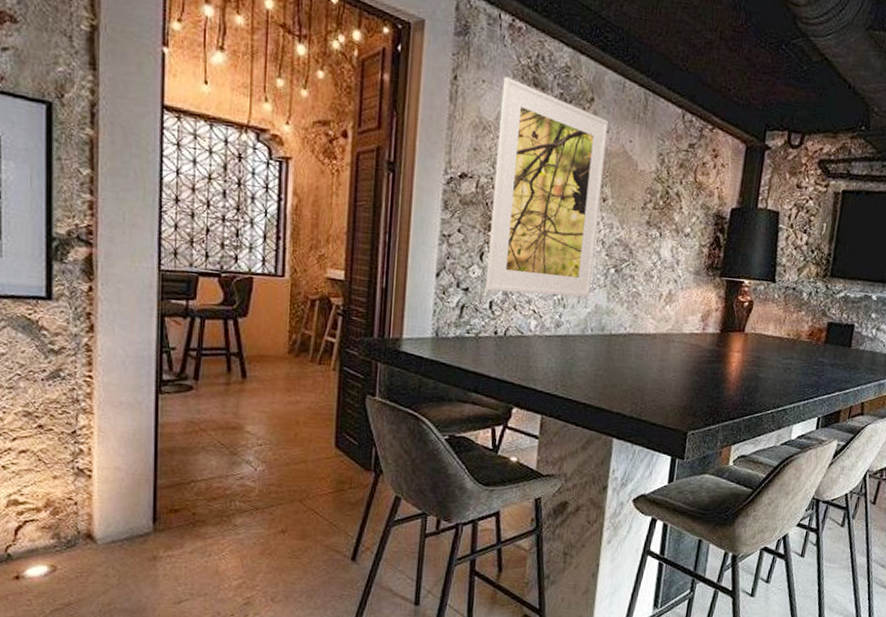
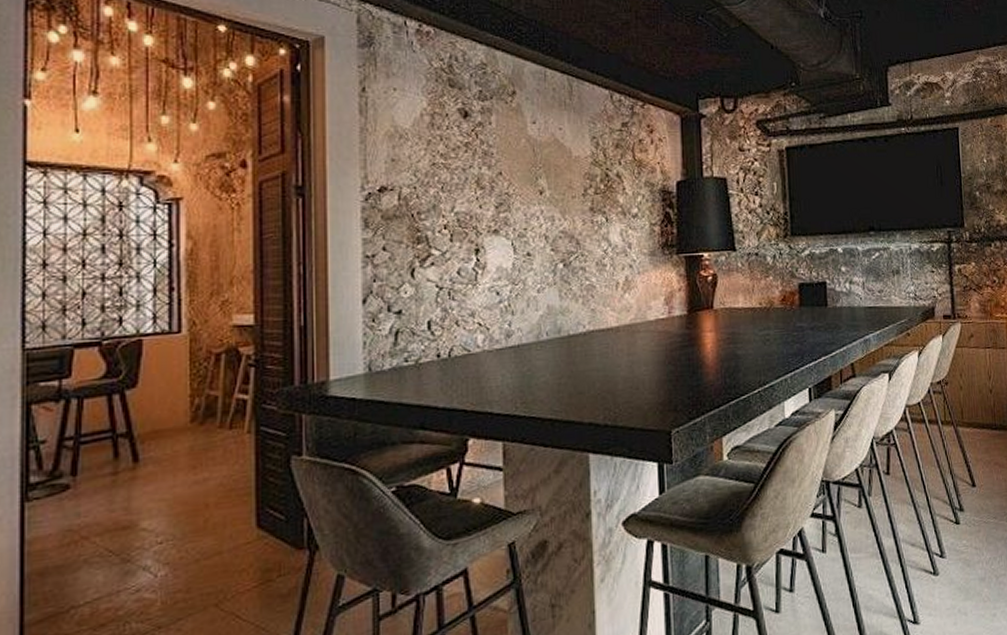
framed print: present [485,77,608,298] -> none [415,82,541,310]

